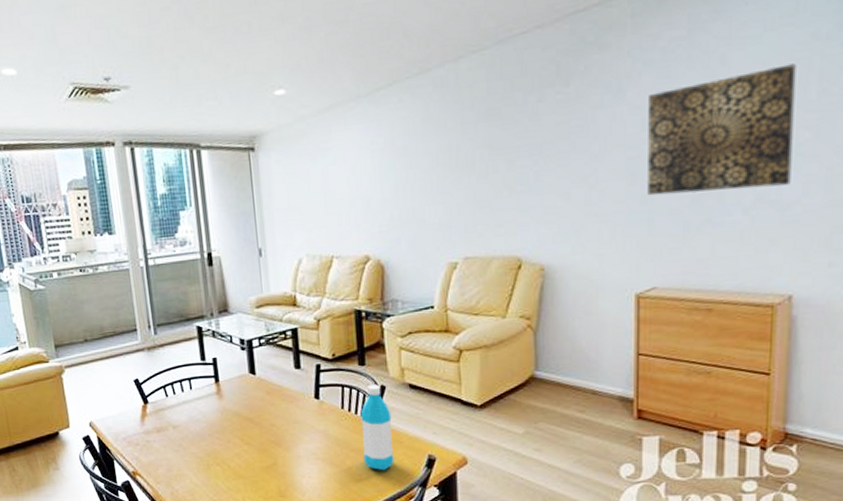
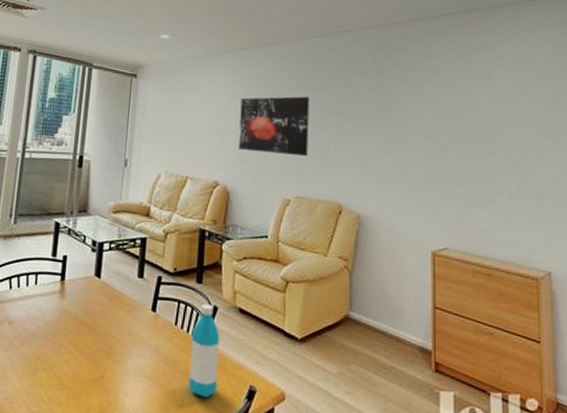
wall art: none [385,134,475,216] -> present [238,96,310,157]
wall art: present [648,63,796,196] -> none [438,89,542,179]

